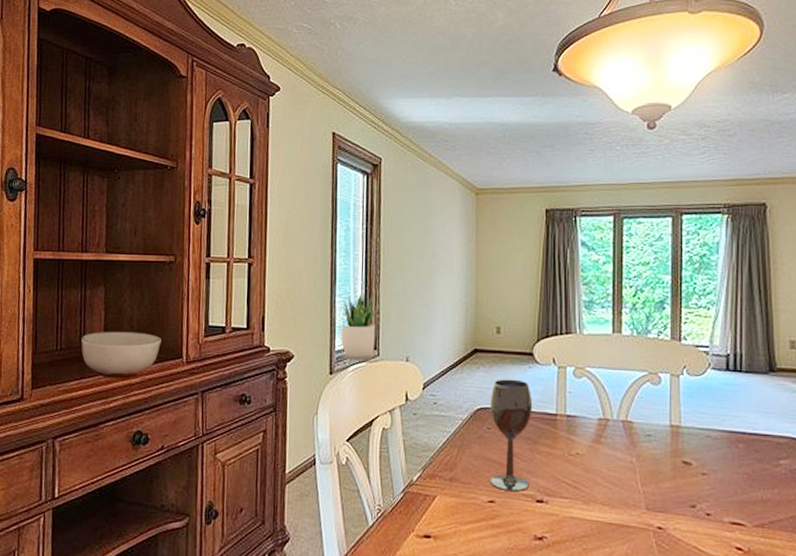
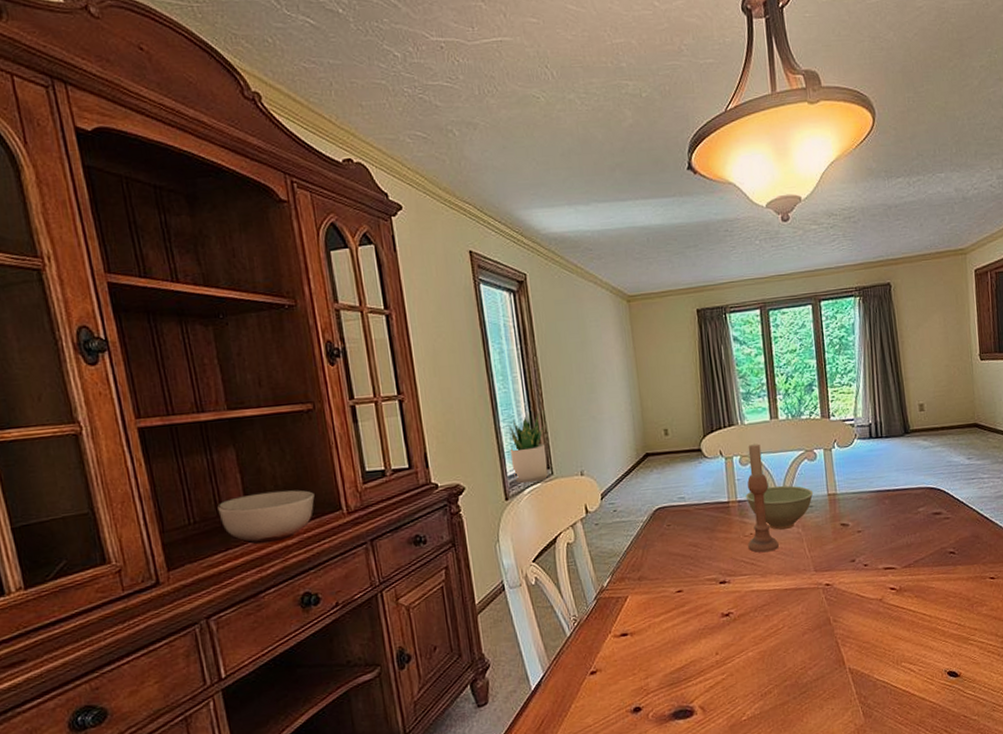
wine glass: present [489,379,533,492] -> none [666,475,712,580]
candlestick: none [572,357,607,478] -> present [747,444,779,553]
bowl: none [575,405,654,457] -> present [745,485,814,530]

